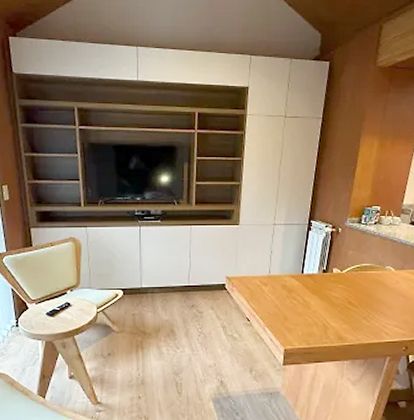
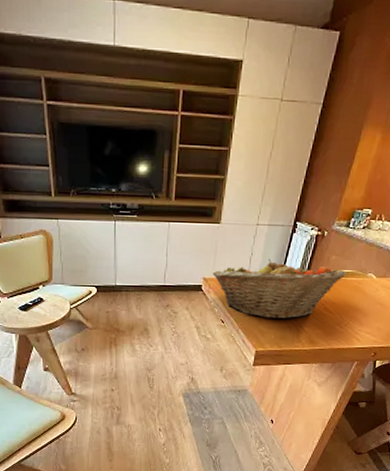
fruit basket: none [236,256,366,316] -> present [213,259,347,320]

